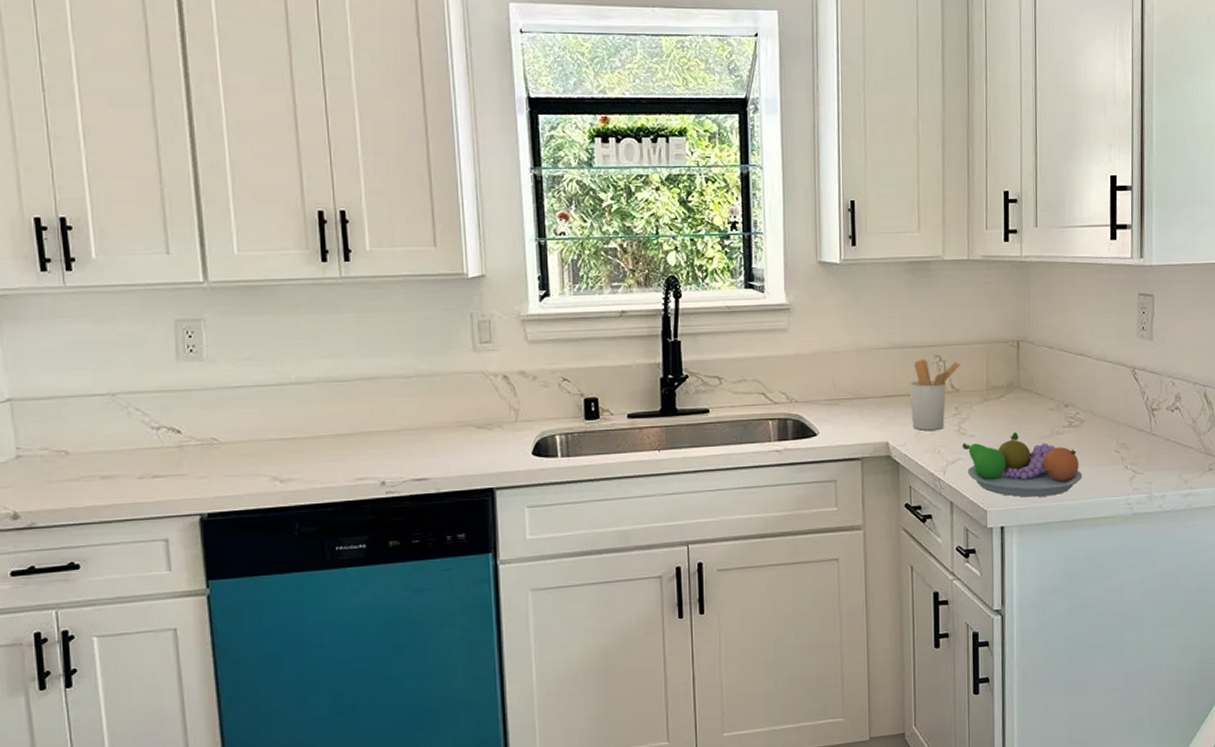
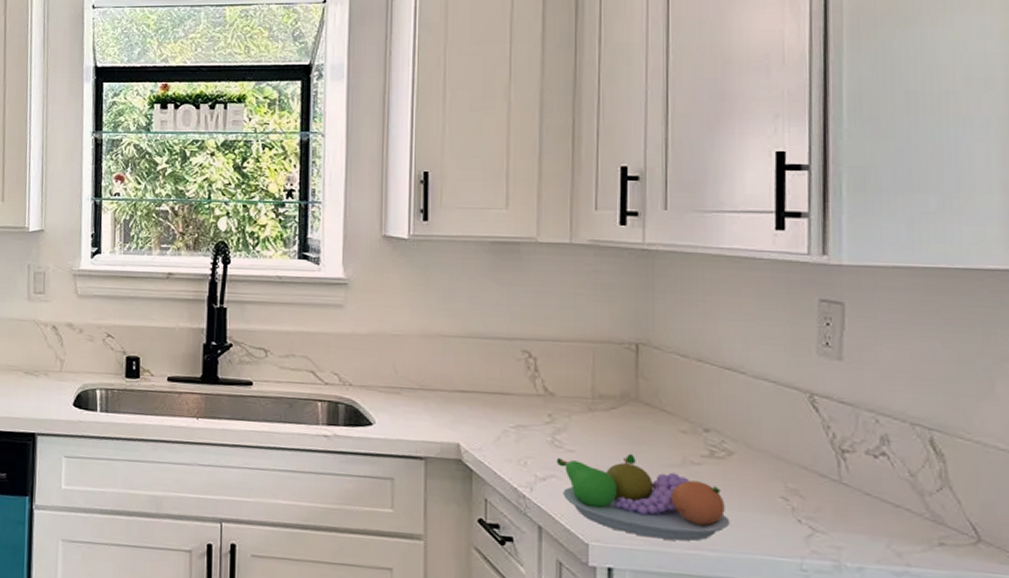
utensil holder: present [909,358,960,430] -> none [488,352,556,438]

